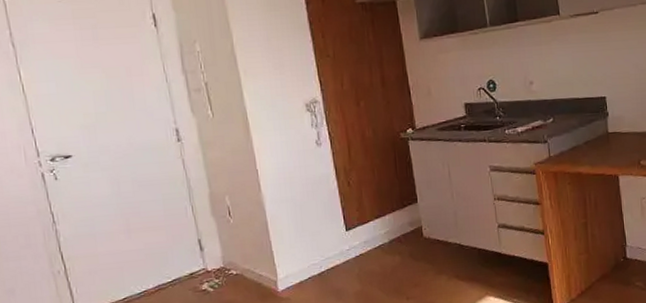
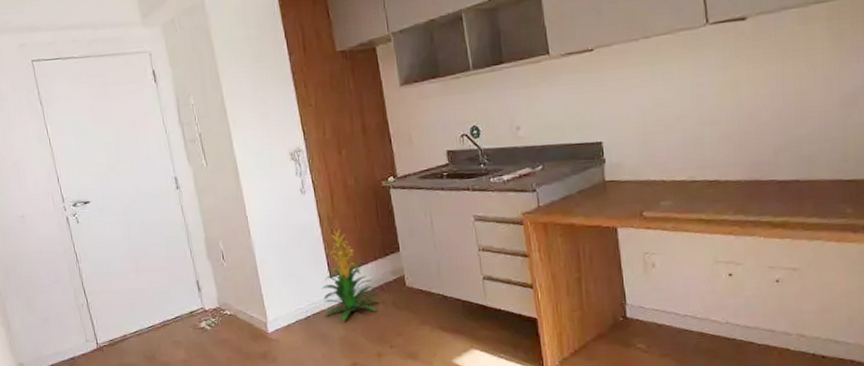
indoor plant: none [336,181,396,275] -> present [321,229,379,321]

